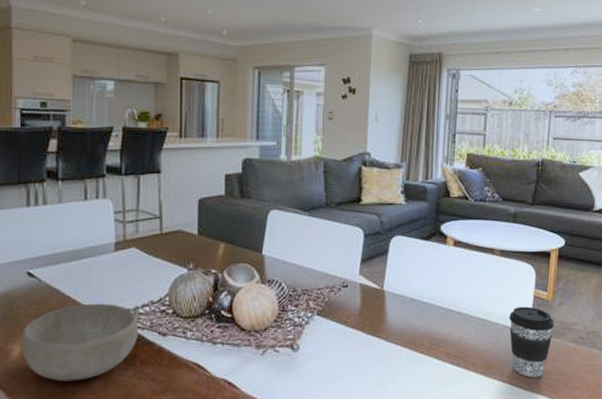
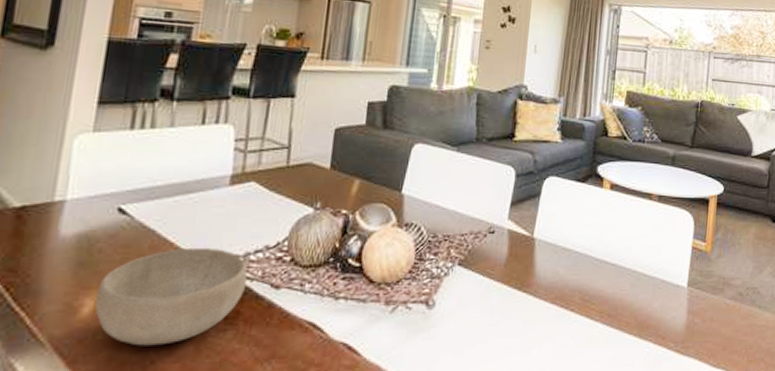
coffee cup: present [509,306,554,378] -> none [666,258,713,340]

